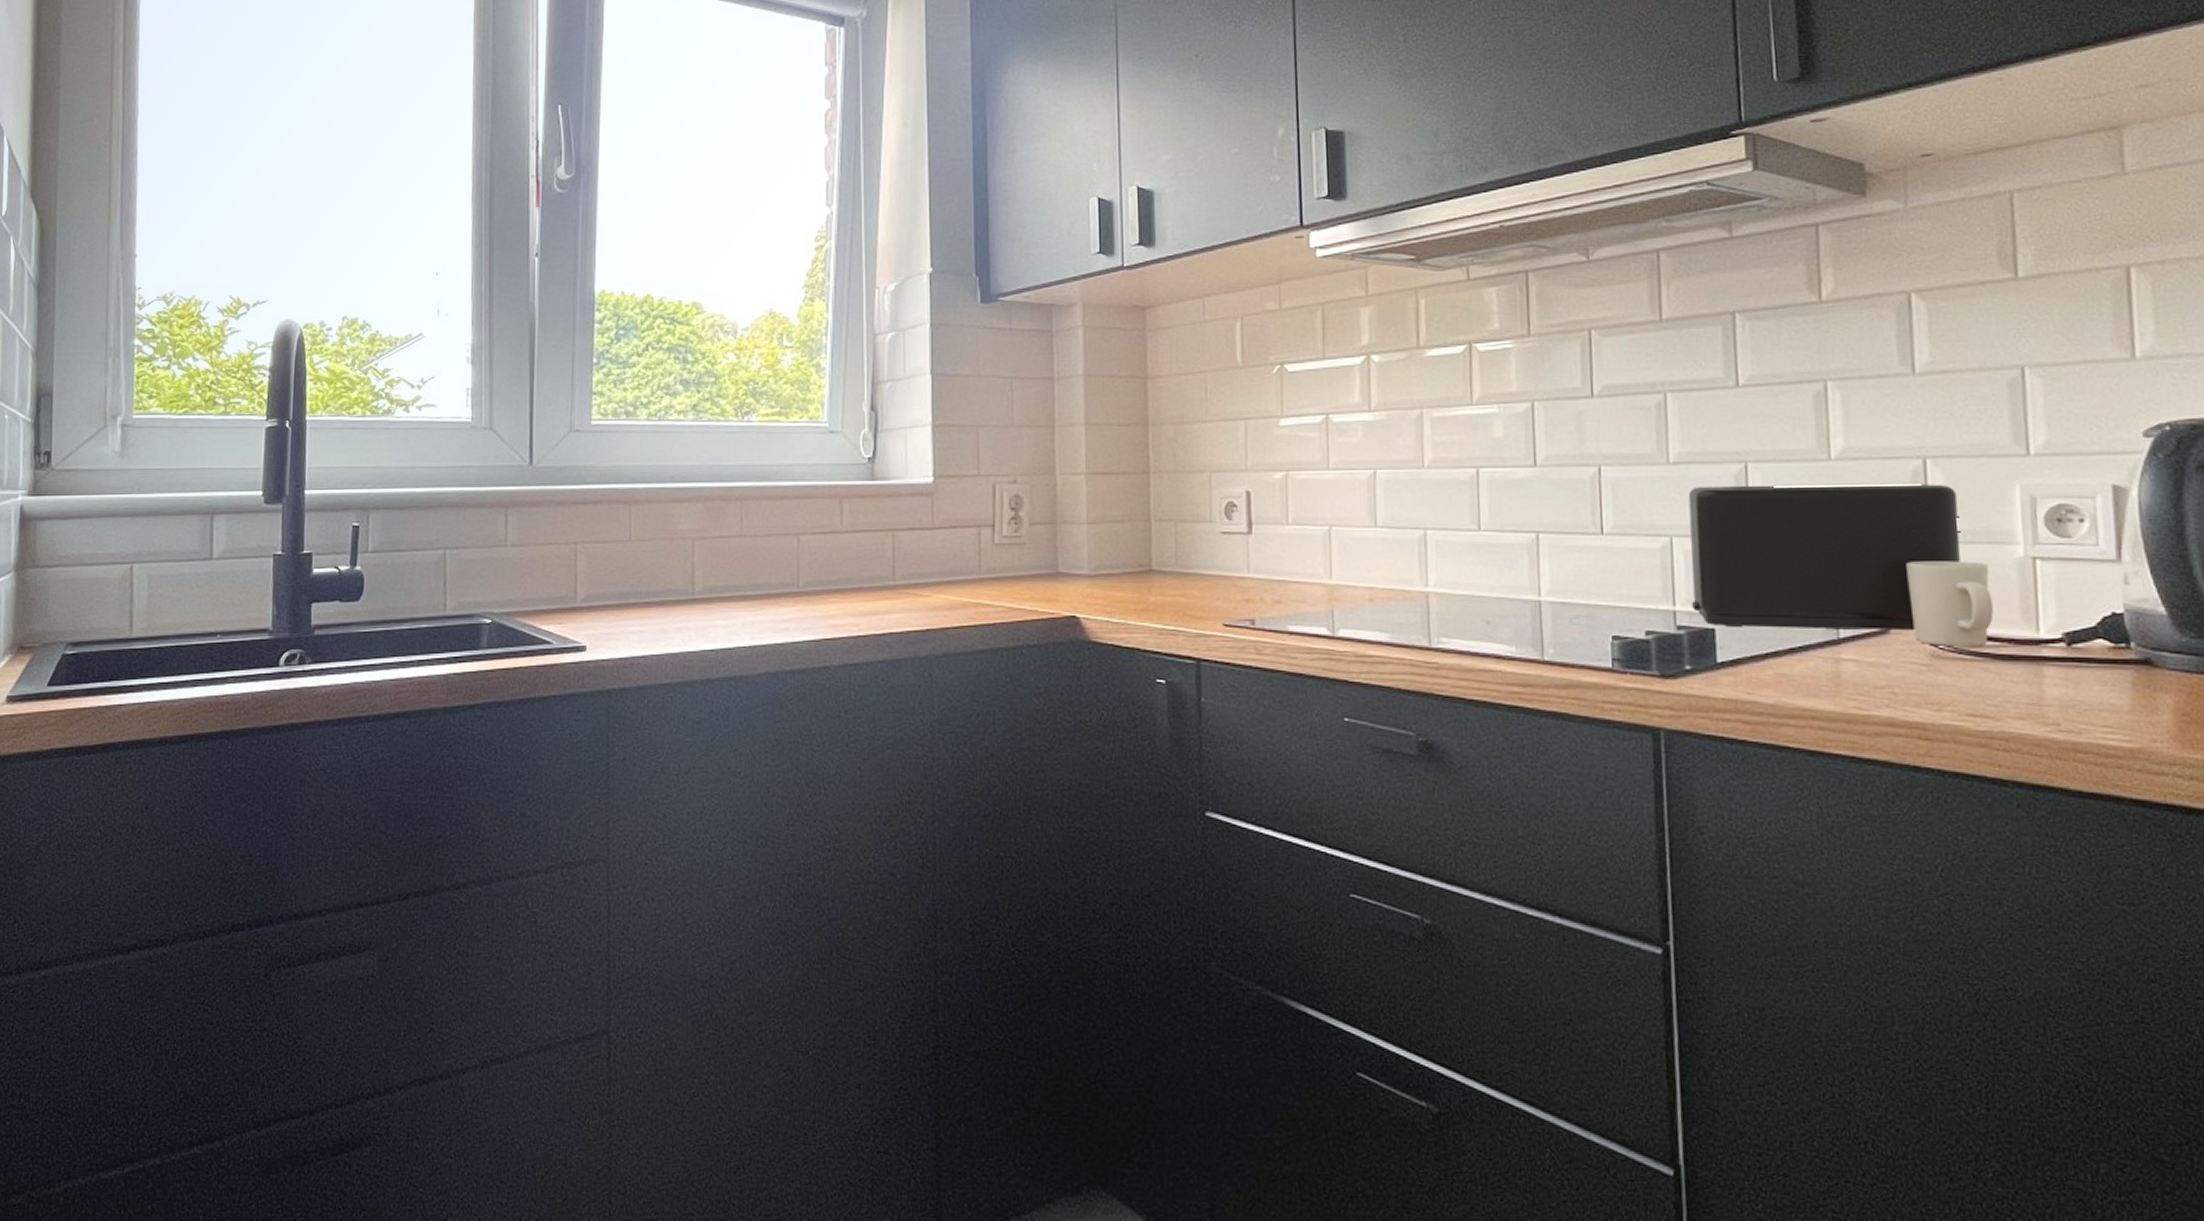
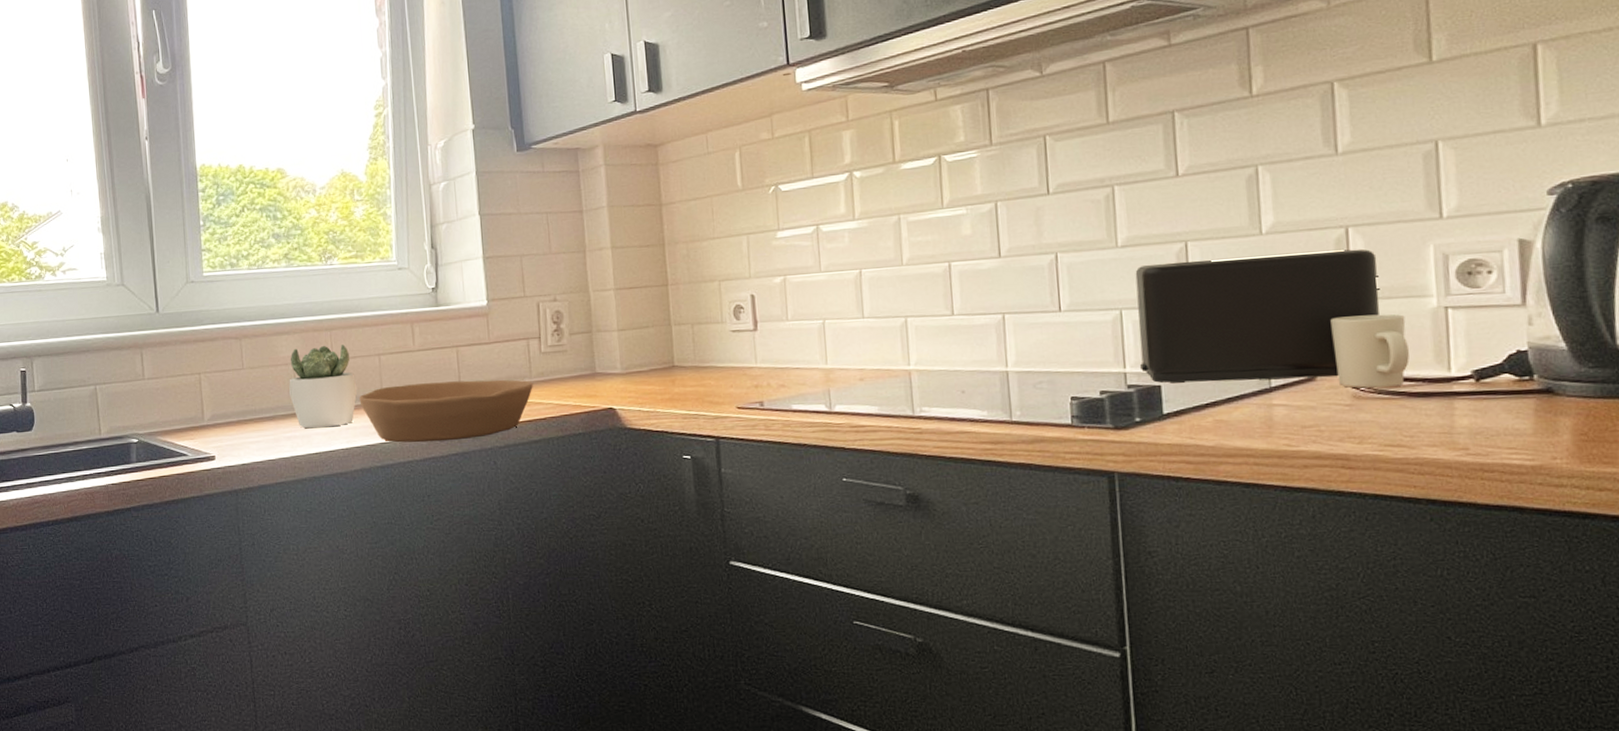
succulent plant: none [684,518,769,619] -> present [288,345,358,429]
bowl: none [770,572,982,645] -> present [359,379,533,443]

